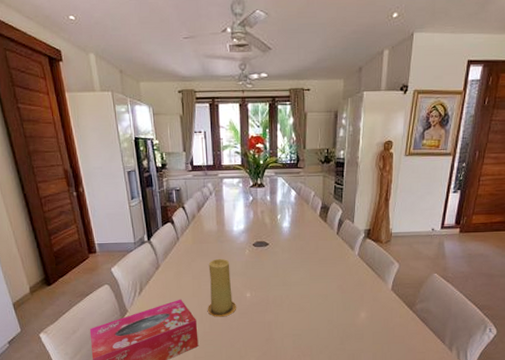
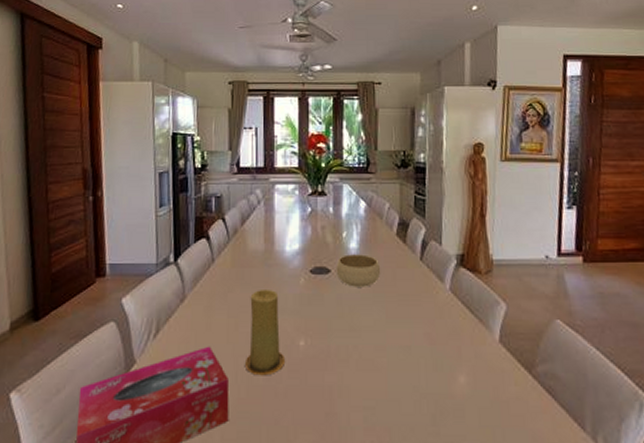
bowl: none [272,231,307,255] -> present [336,254,381,287]

